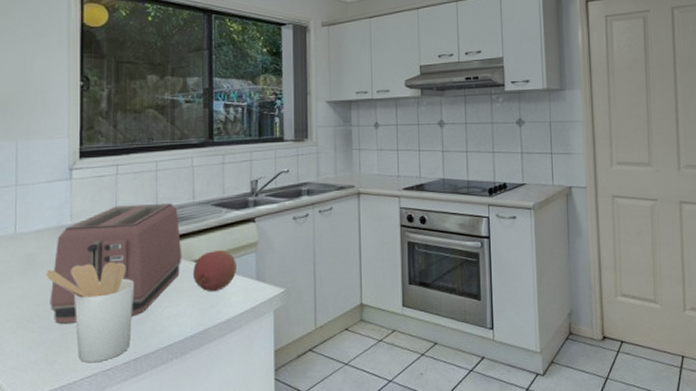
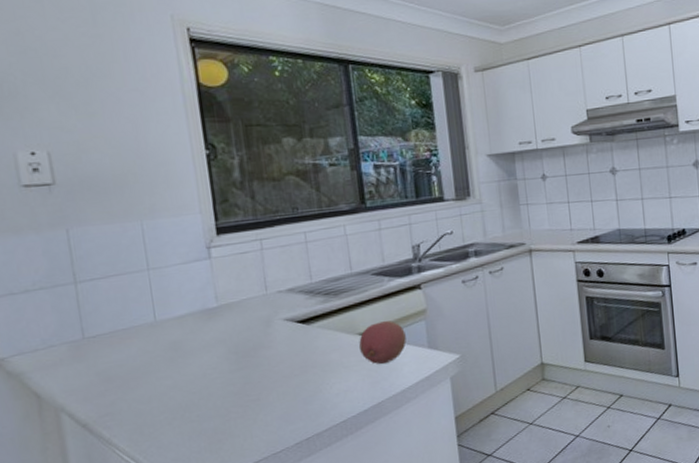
utensil holder: present [46,262,135,363] -> none [196,342,301,447]
toaster: present [50,204,182,324] -> none [204,276,346,411]

